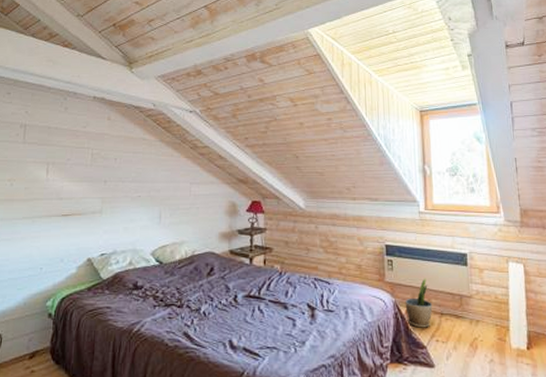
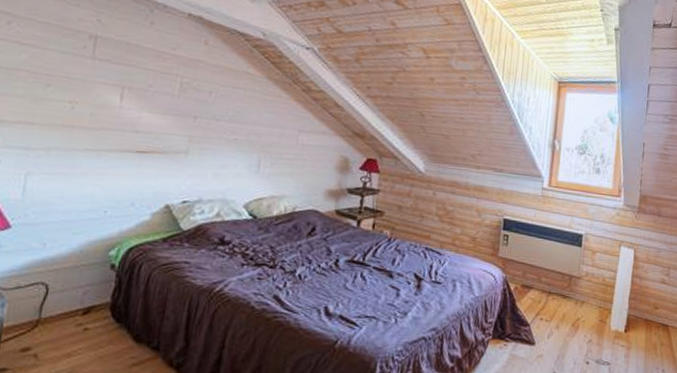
potted plant: present [405,278,433,328] -> none [514,256,542,306]

